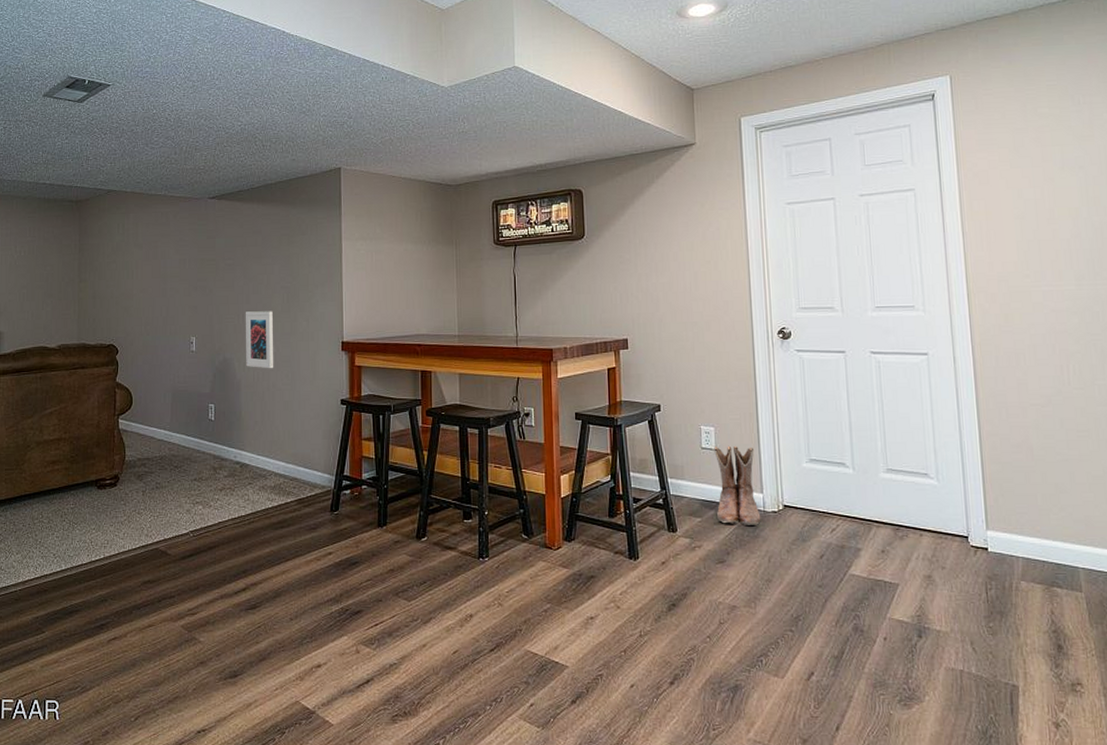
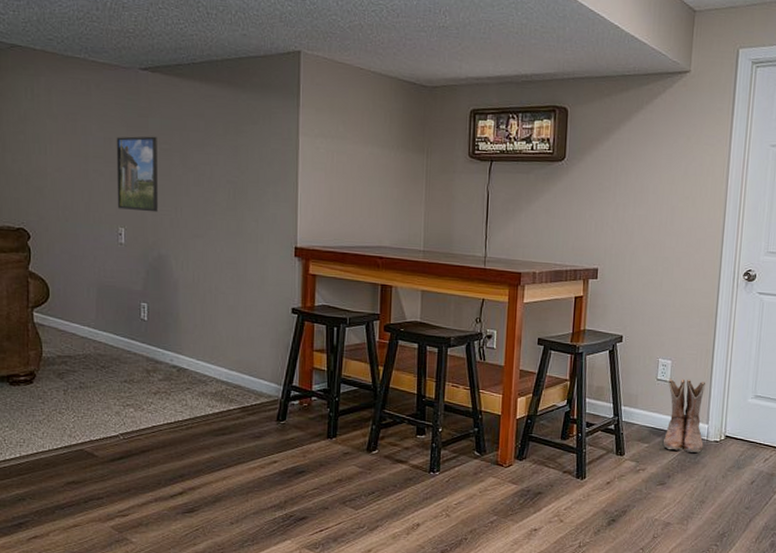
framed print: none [189,254,224,321] -> present [116,136,159,213]
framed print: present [245,311,274,369] -> none [183,205,218,270]

